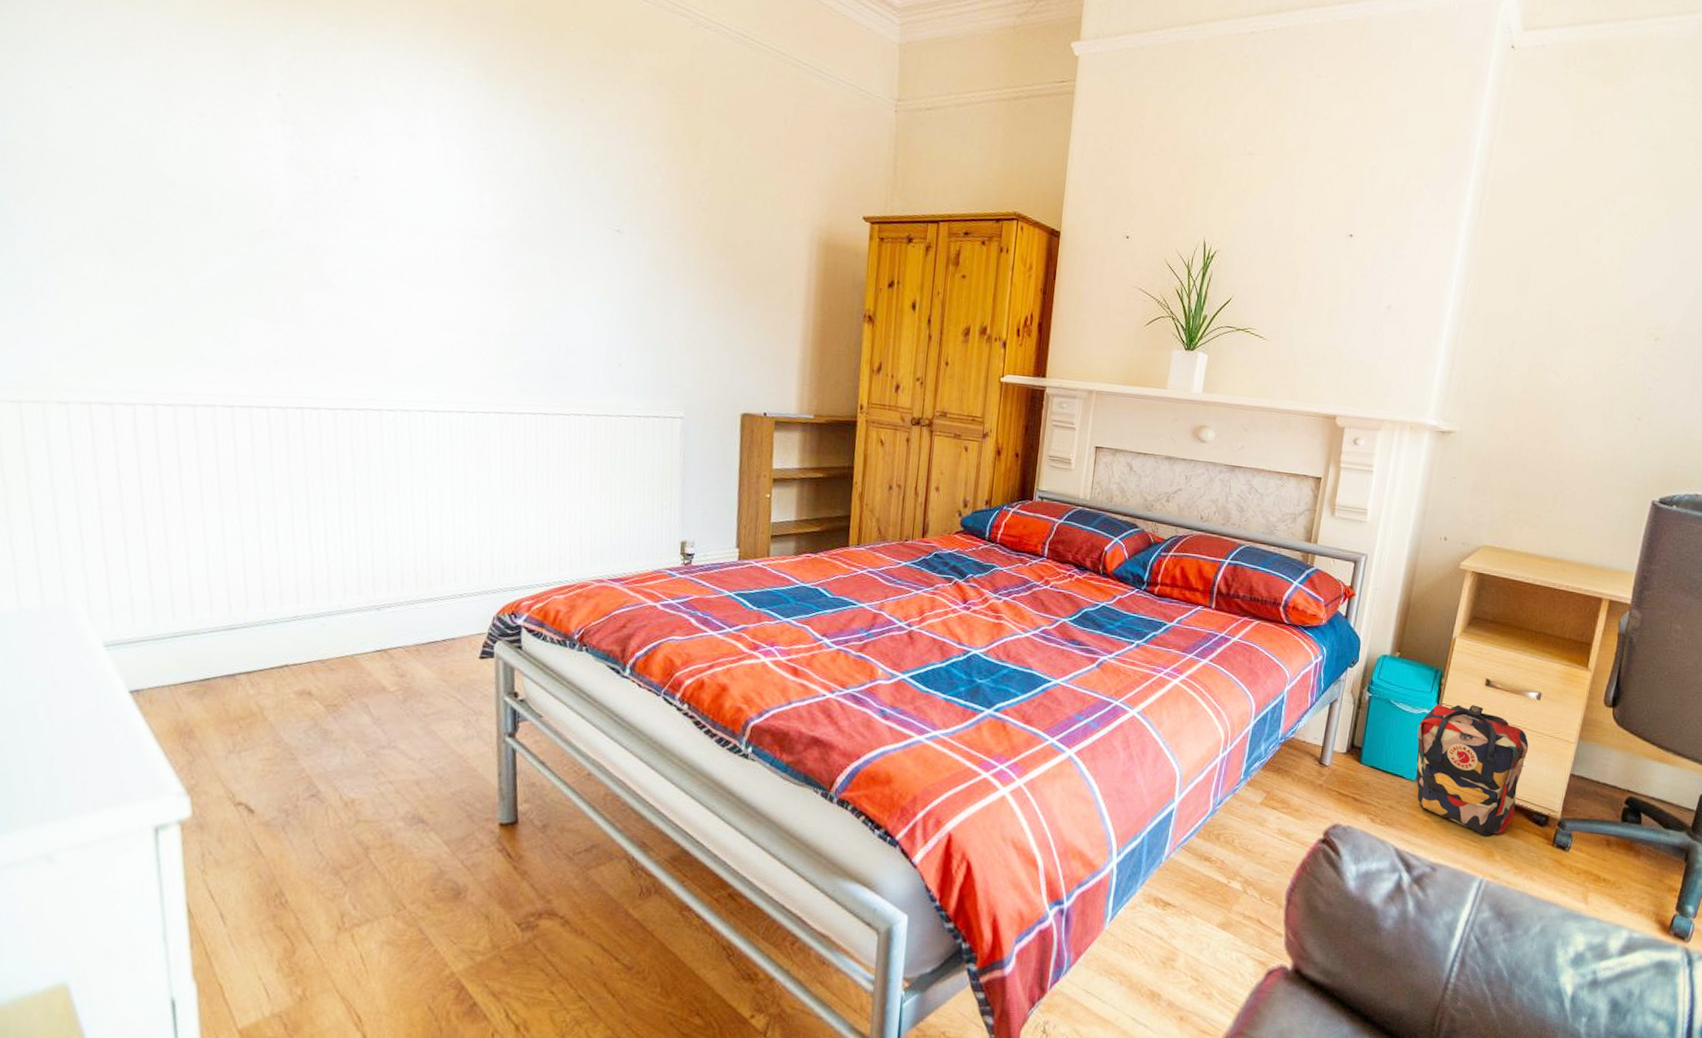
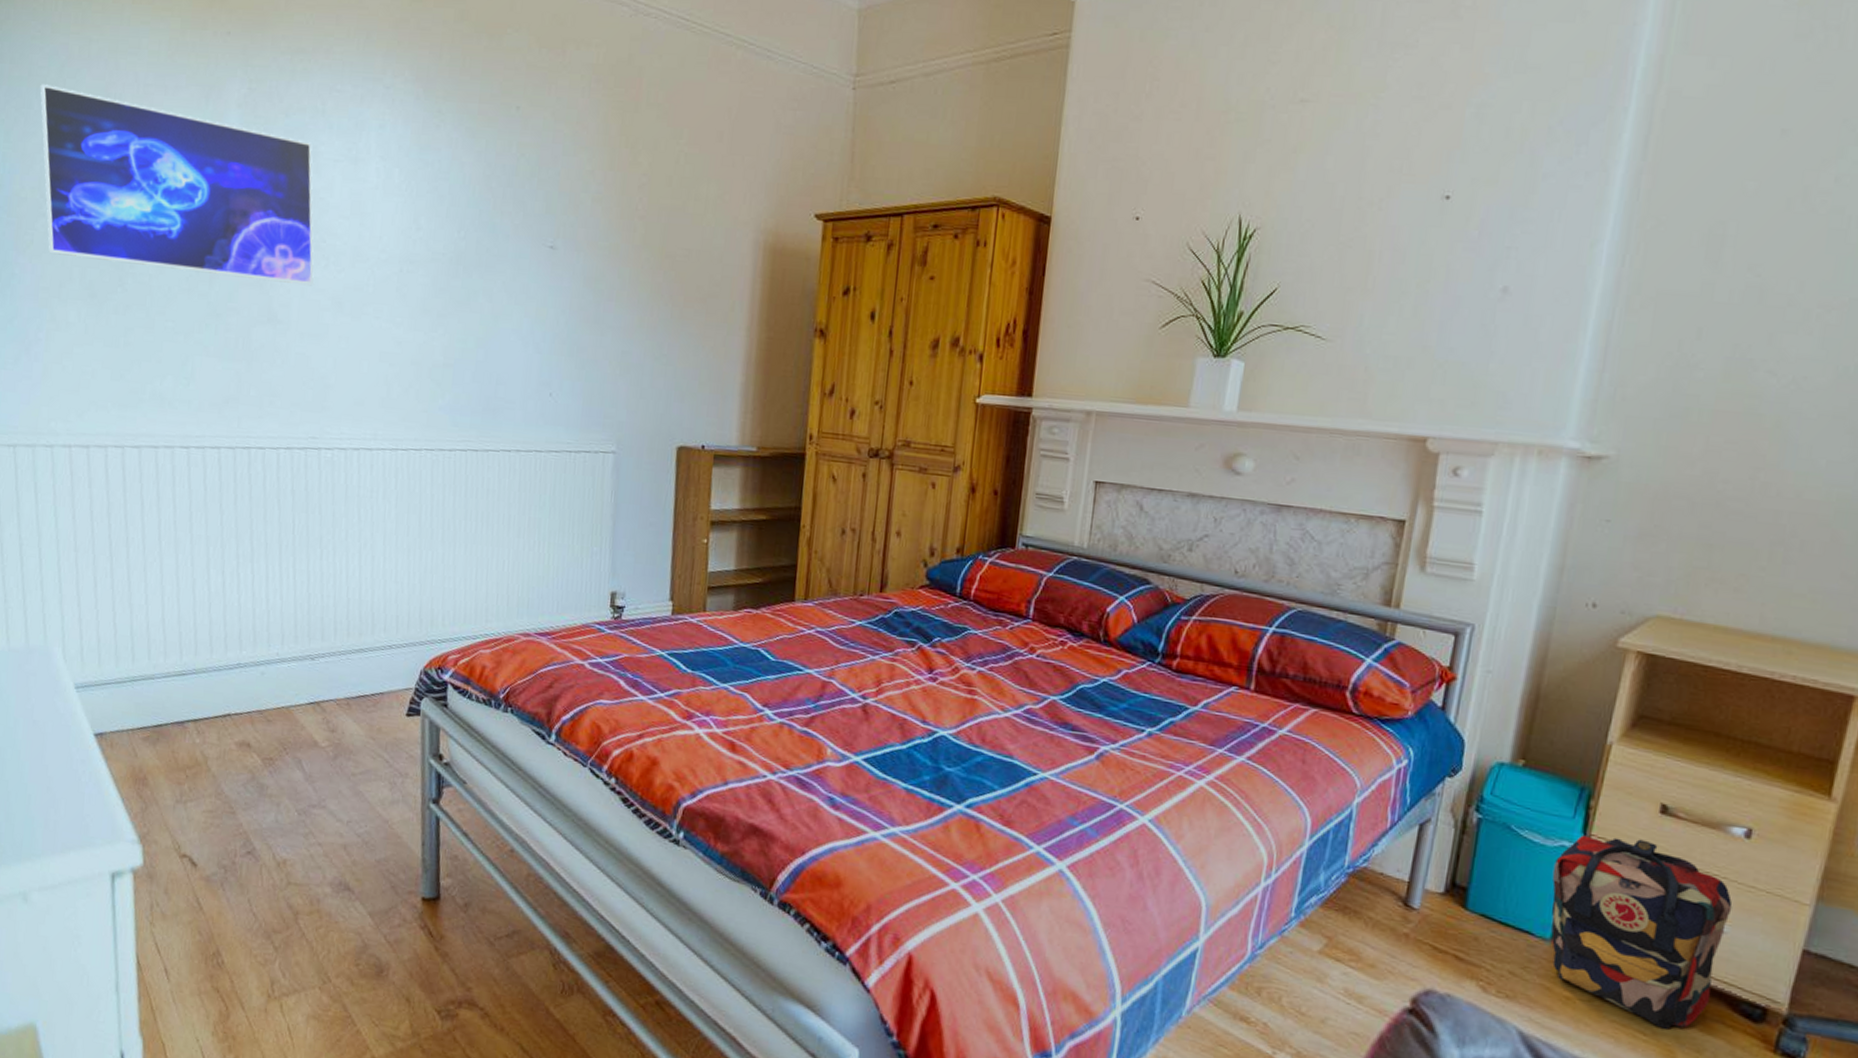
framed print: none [38,28,371,253] -> present [40,84,314,285]

